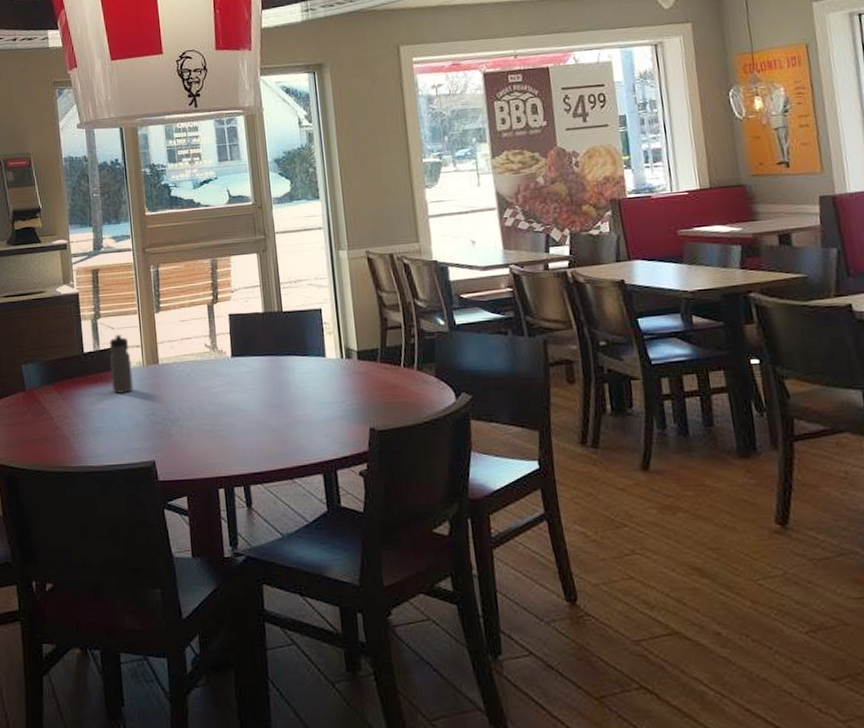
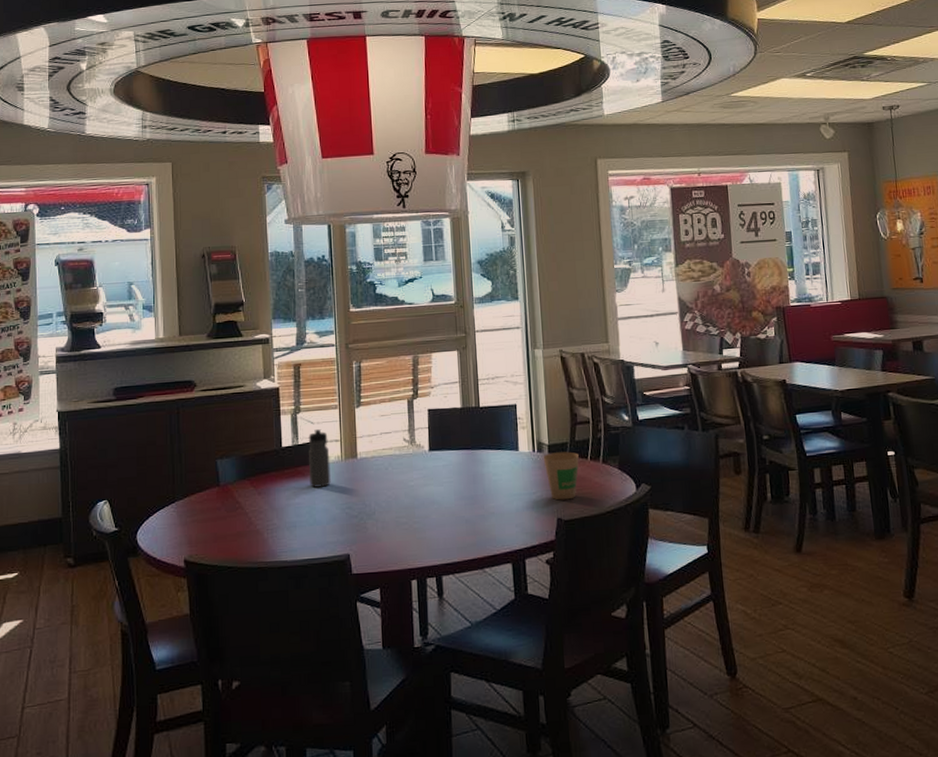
paper cup: none [352,358,392,410] -> present [543,451,579,501]

